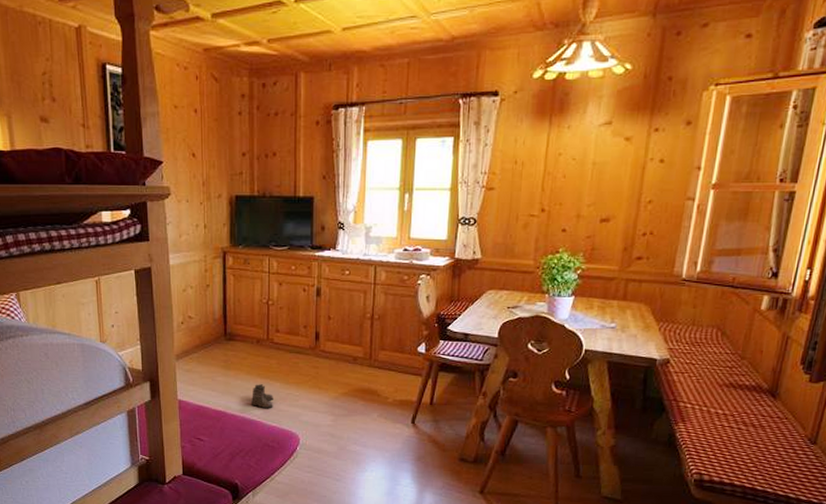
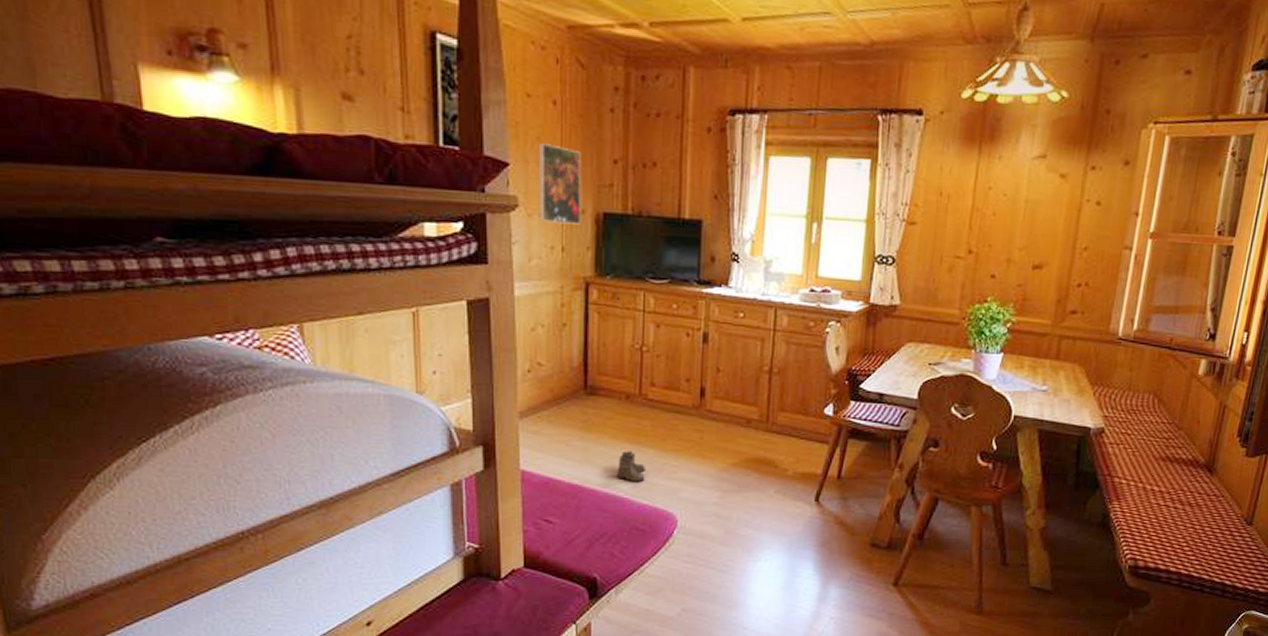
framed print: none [185,144,219,206] -> present [539,143,582,225]

